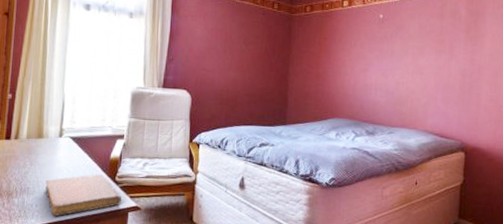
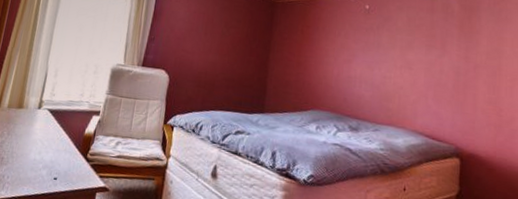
notebook: present [45,174,121,217] -> none [18,149,91,191]

